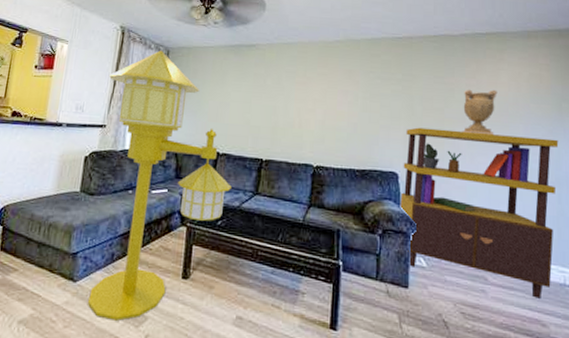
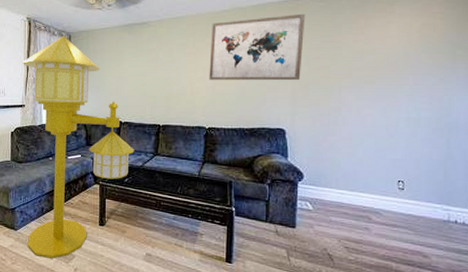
wall art: none [319,52,419,121] -> present [209,14,305,81]
bookcase: present [400,127,559,299] -> none [287,86,450,234]
decorative urn: present [462,89,498,136] -> none [349,43,387,88]

